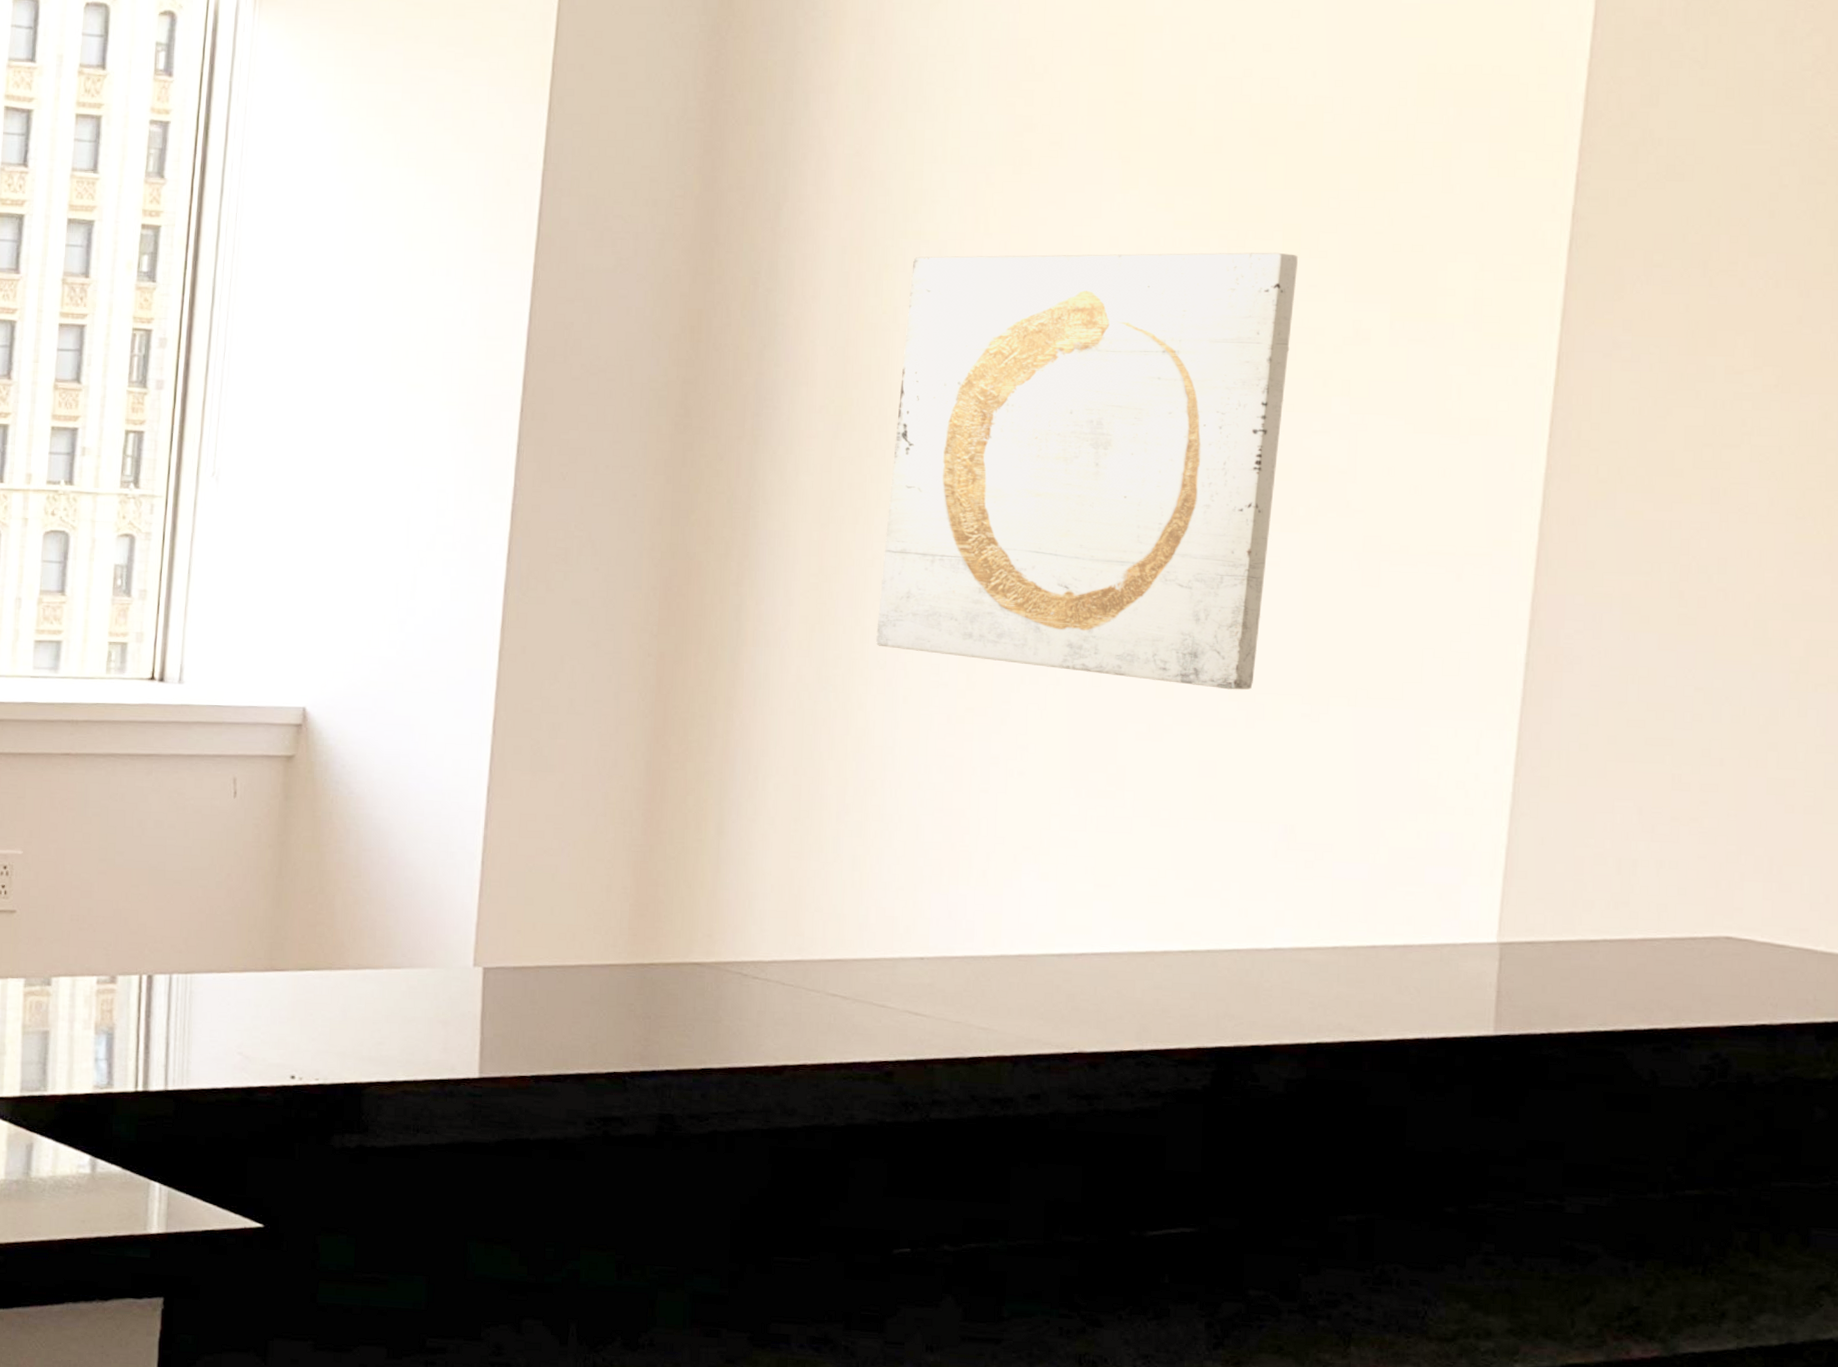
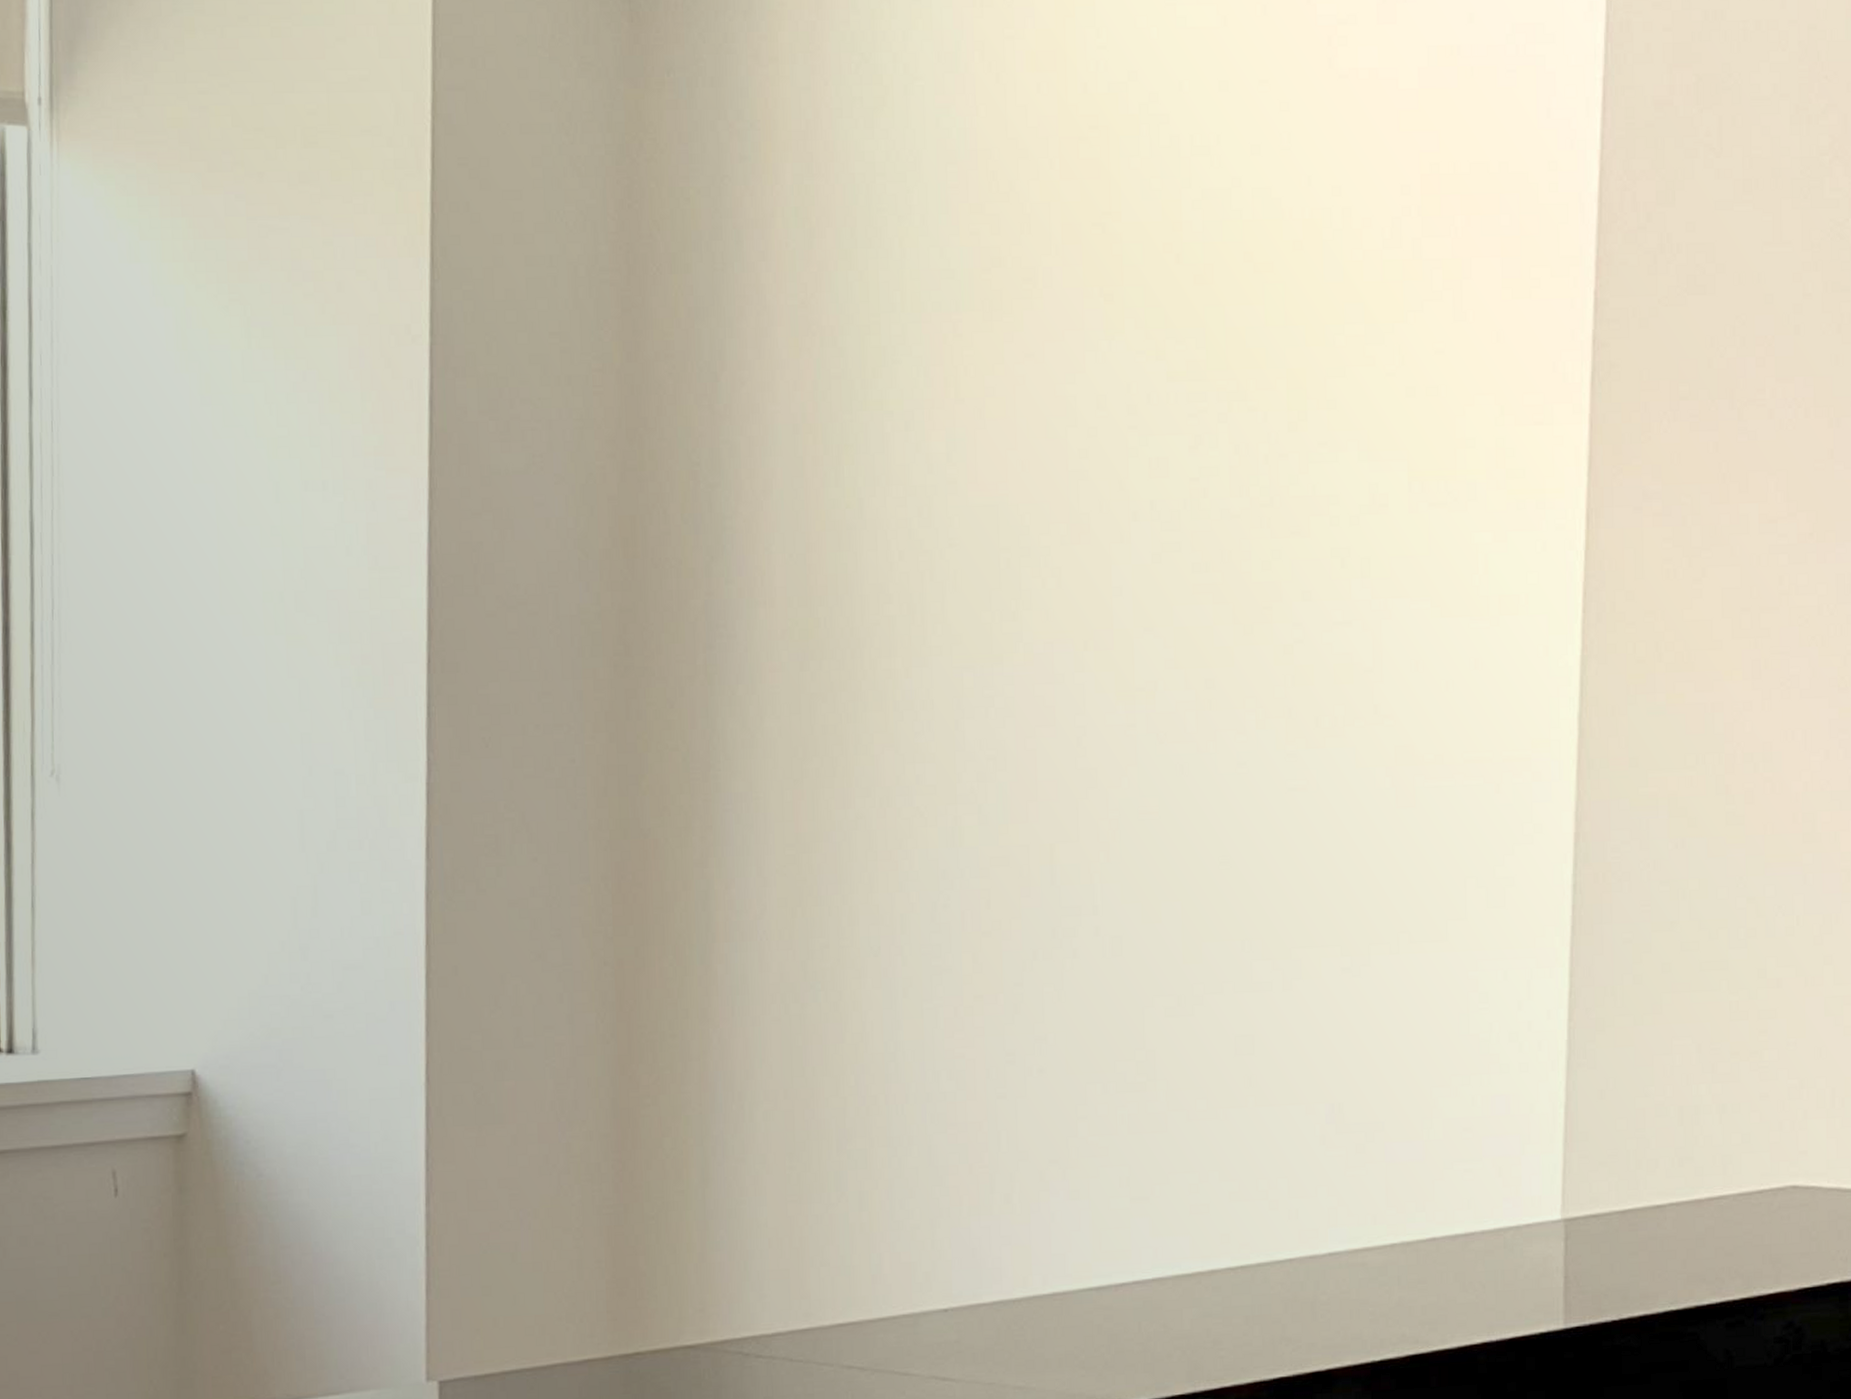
wall art: present [876,252,1298,690] -> none [866,404,1305,946]

